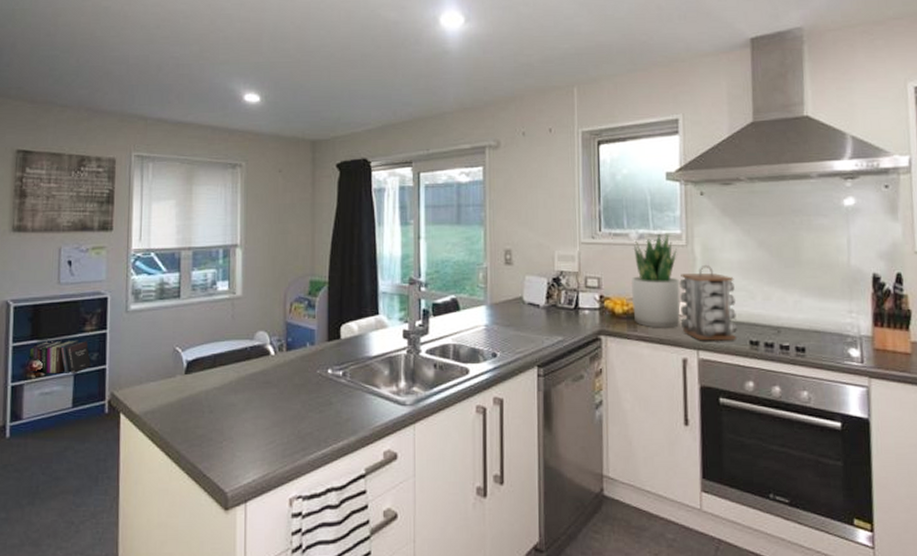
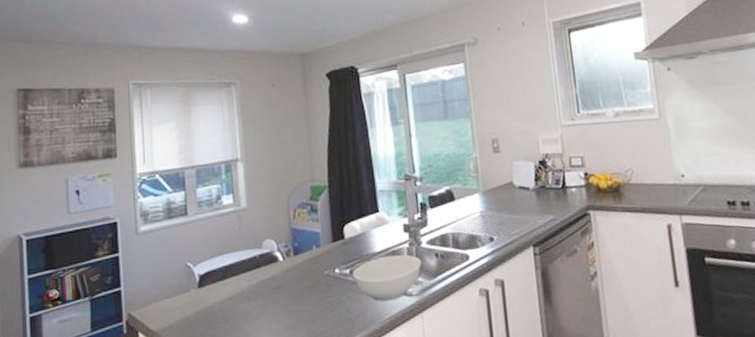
bowl: none [346,361,419,407] -> present [353,254,422,301]
planter: present [630,234,681,328] -> none [611,110,661,198]
spice rack: present [680,264,737,341] -> none [657,134,715,206]

